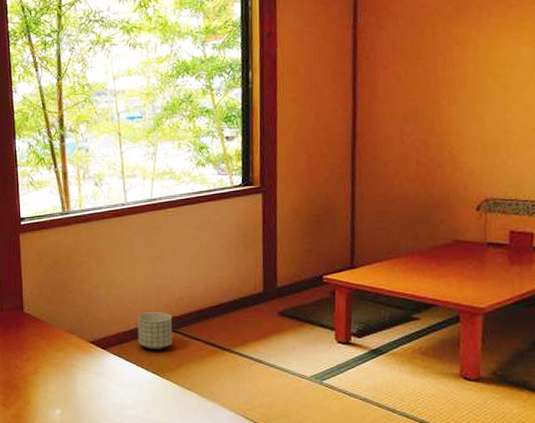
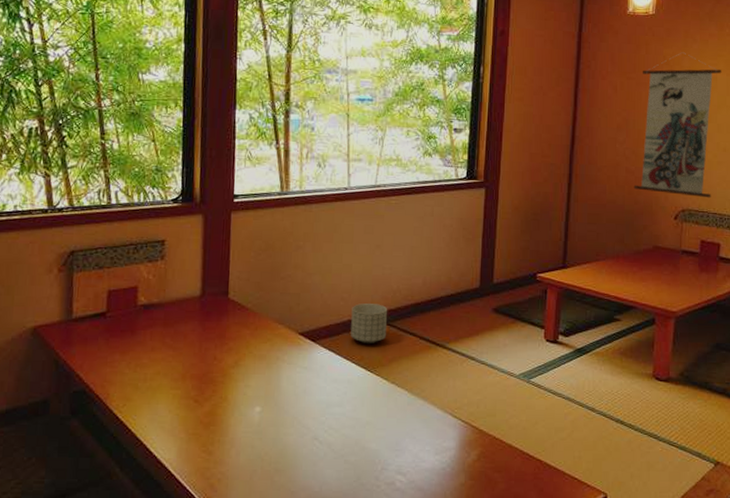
wall scroll: none [426,29,526,185] -> present [633,52,722,198]

